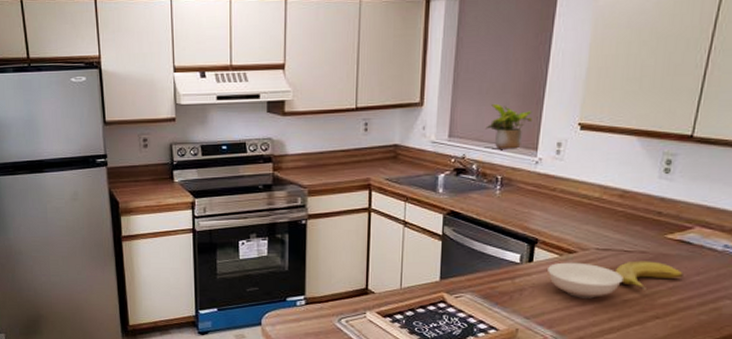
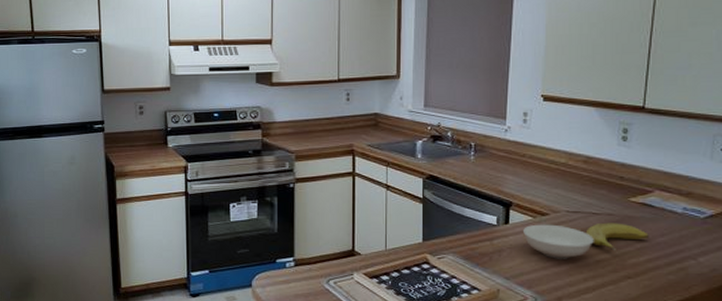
potted plant: present [485,103,532,151] -> none [457,76,499,120]

